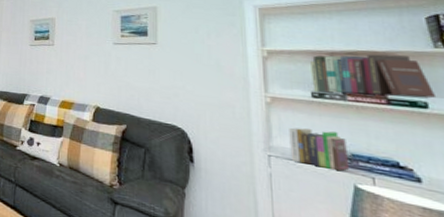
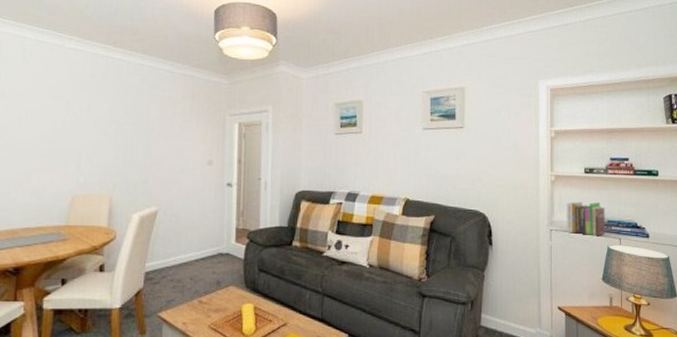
books: present [311,54,437,99] -> none [586,131,664,169]

